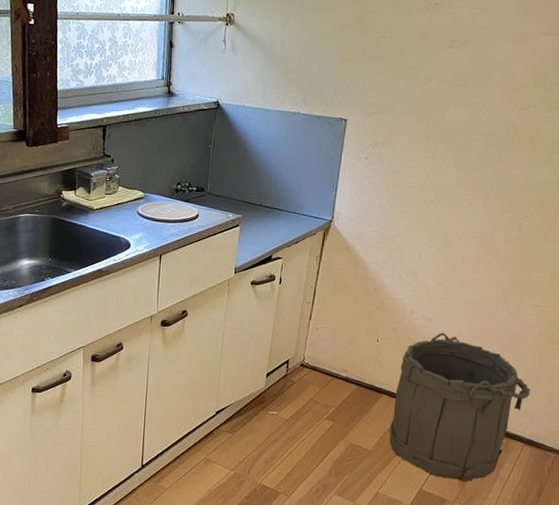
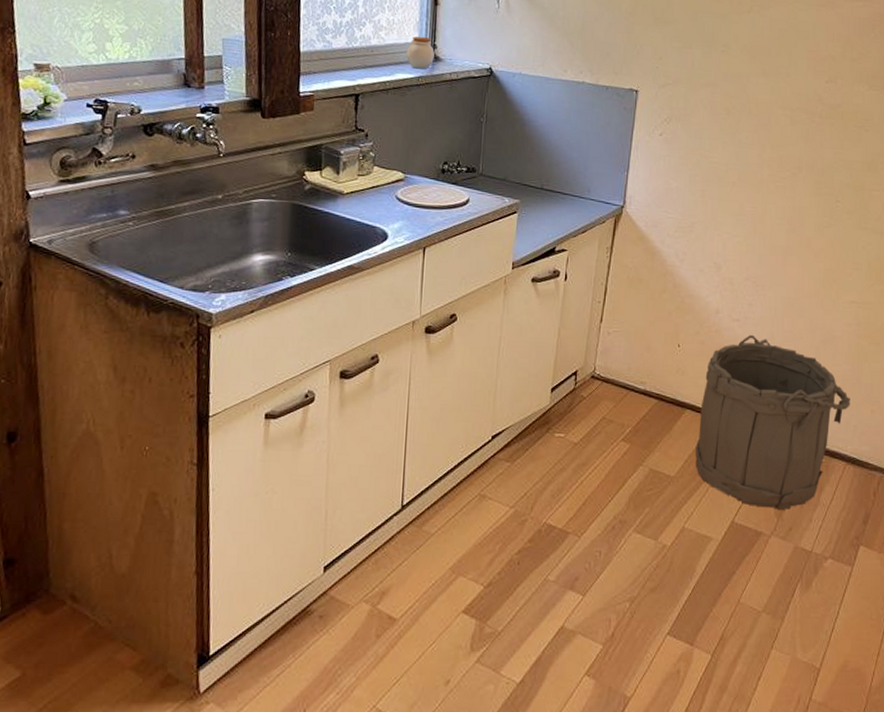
jar: none [146,75,170,103] -> present [406,36,435,69]

